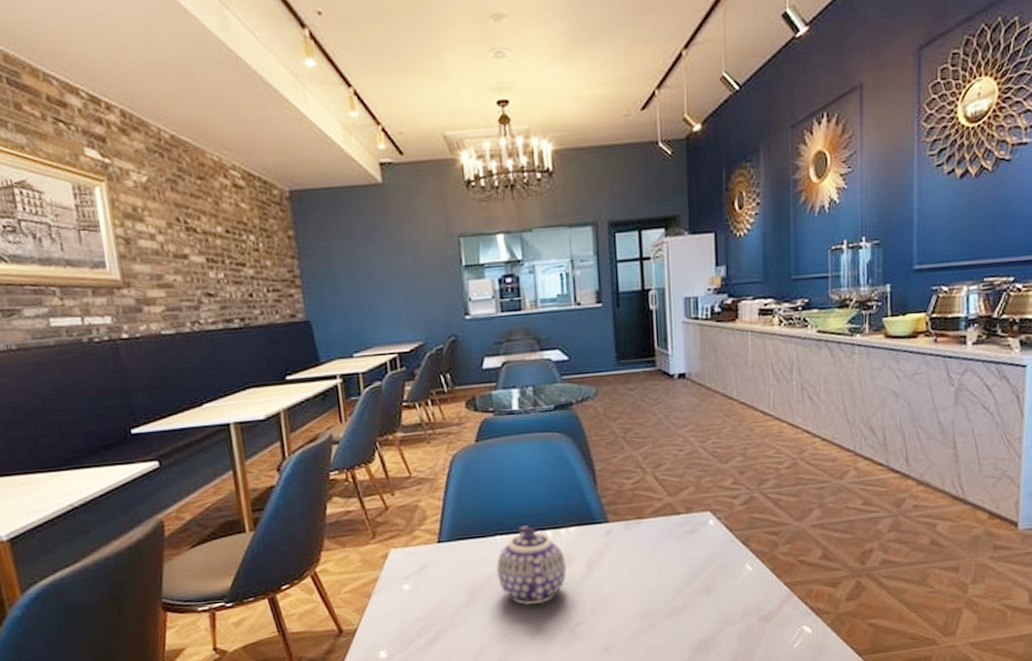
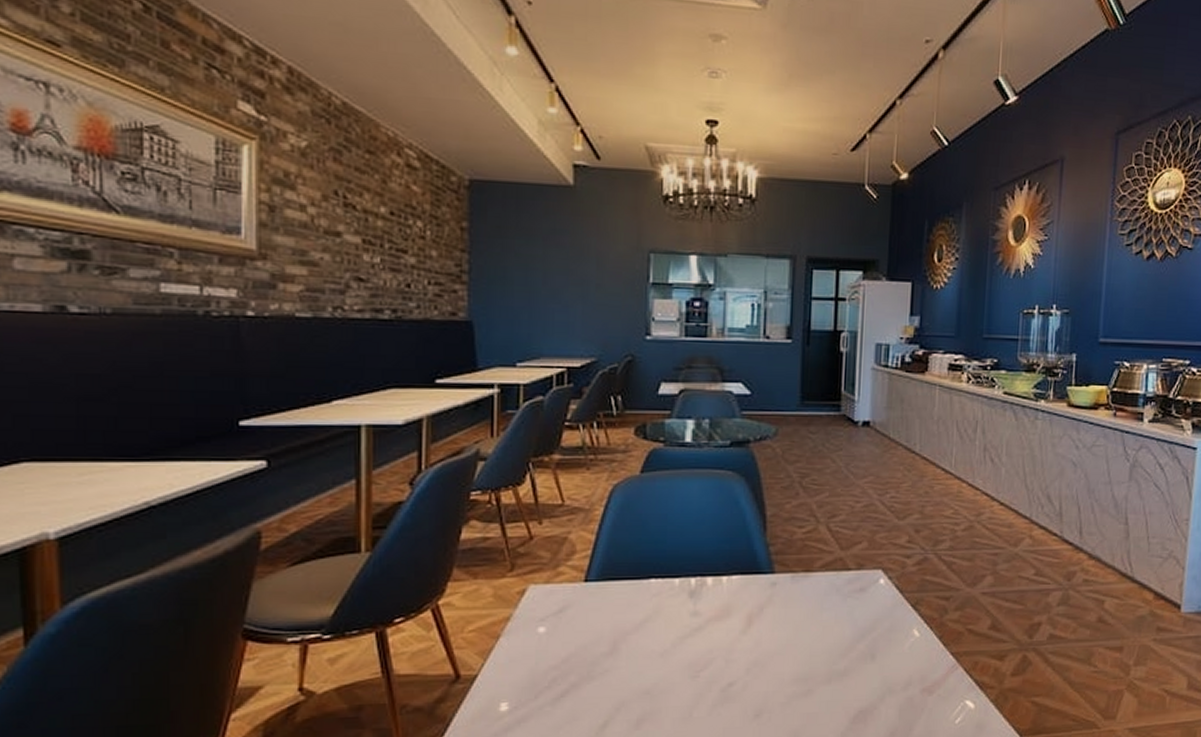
teapot: present [496,525,567,606] -> none [646,570,725,660]

